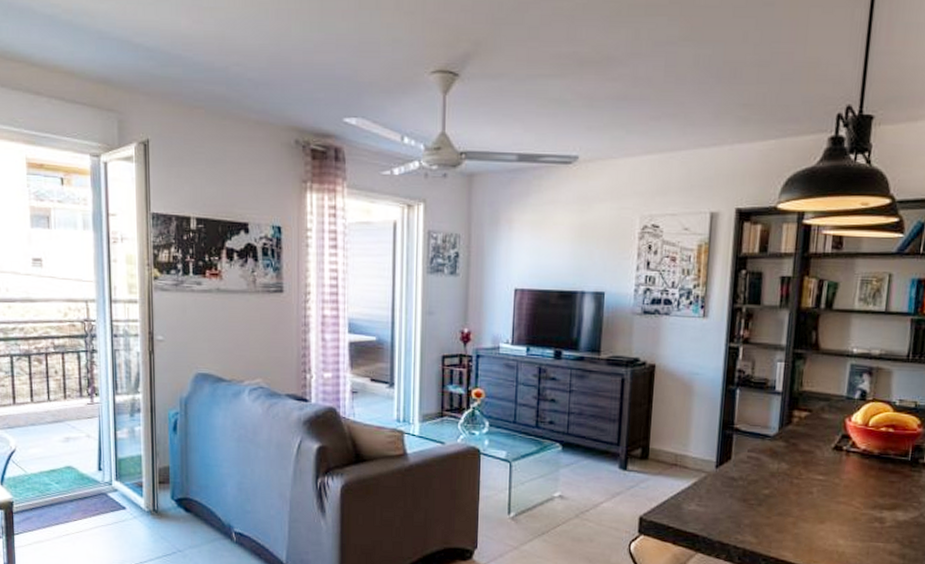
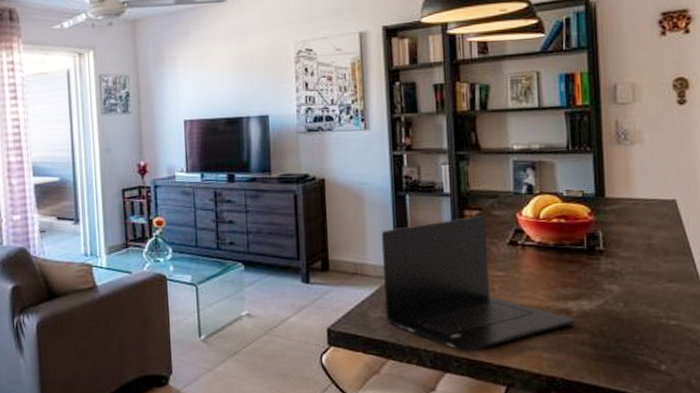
laptop: none [700,417,888,553] -> present [381,215,576,353]

